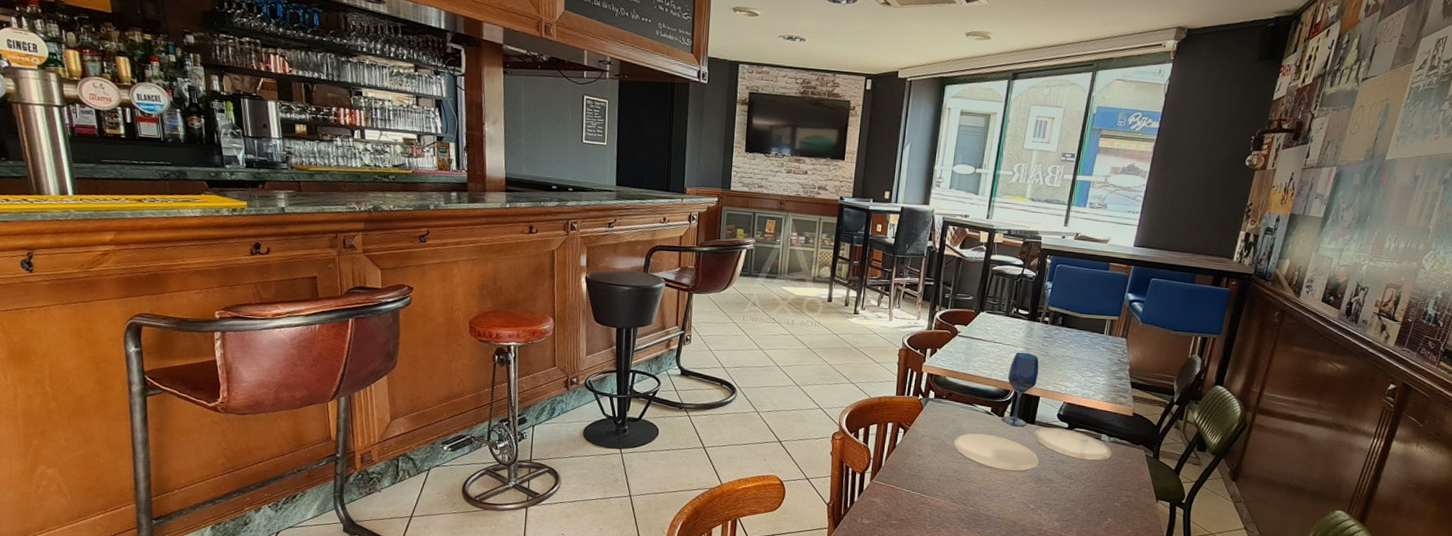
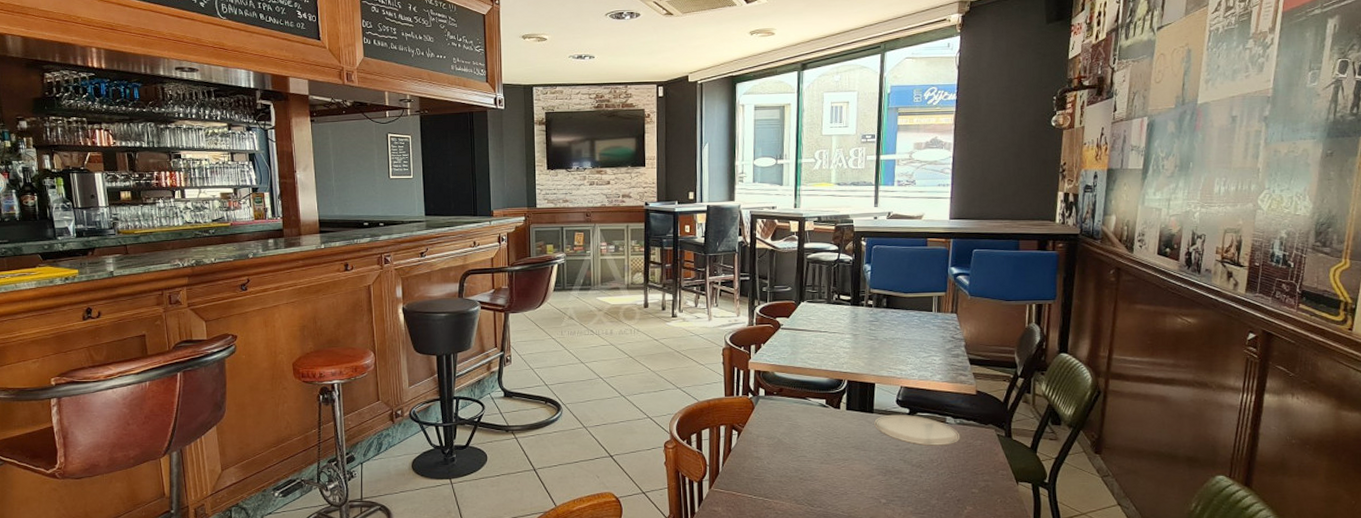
plate: present [953,433,1039,472] -> none [791,428,884,466]
wineglass: present [1002,352,1039,427] -> none [838,339,870,417]

